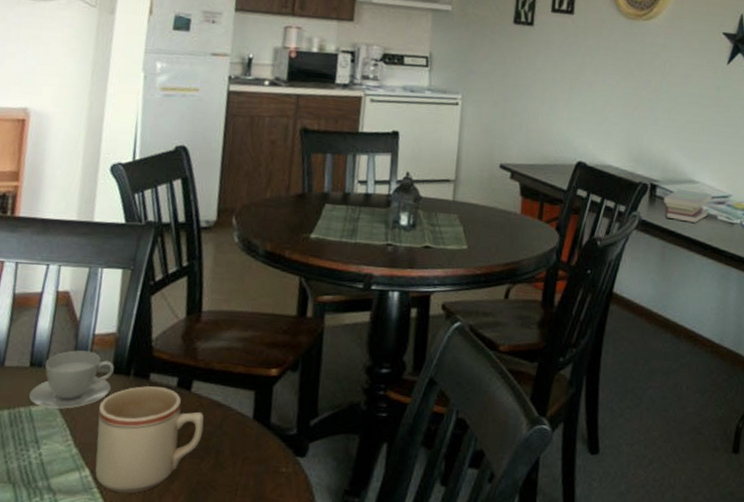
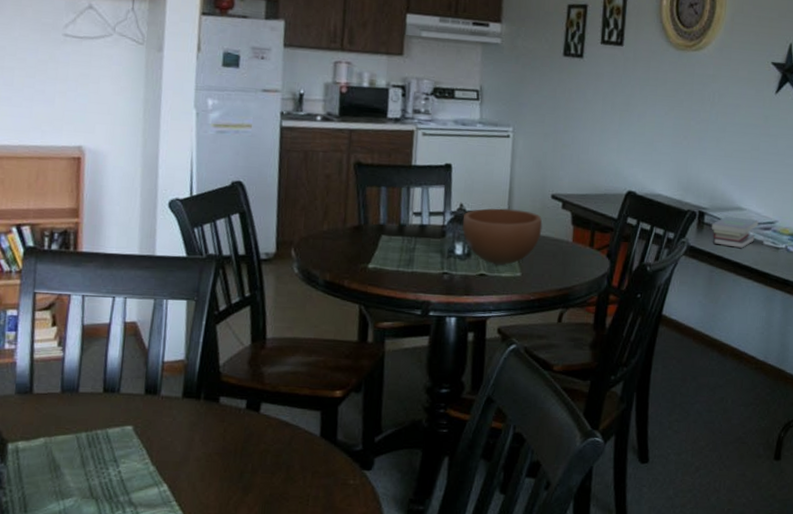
teacup: present [28,350,114,409] -> none [104,376,185,431]
mug: present [95,386,204,494] -> none [172,408,274,506]
bowl: none [408,177,490,237] -> present [462,208,543,265]

